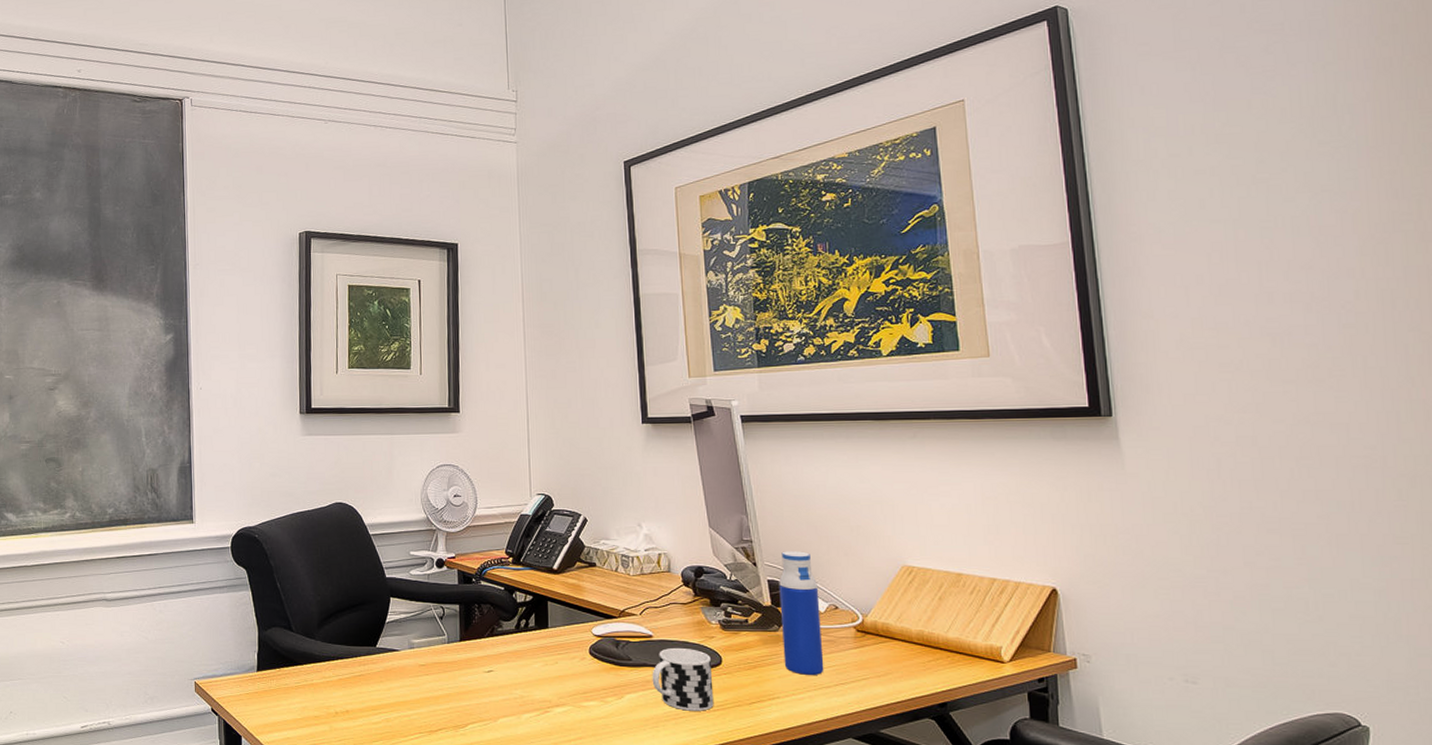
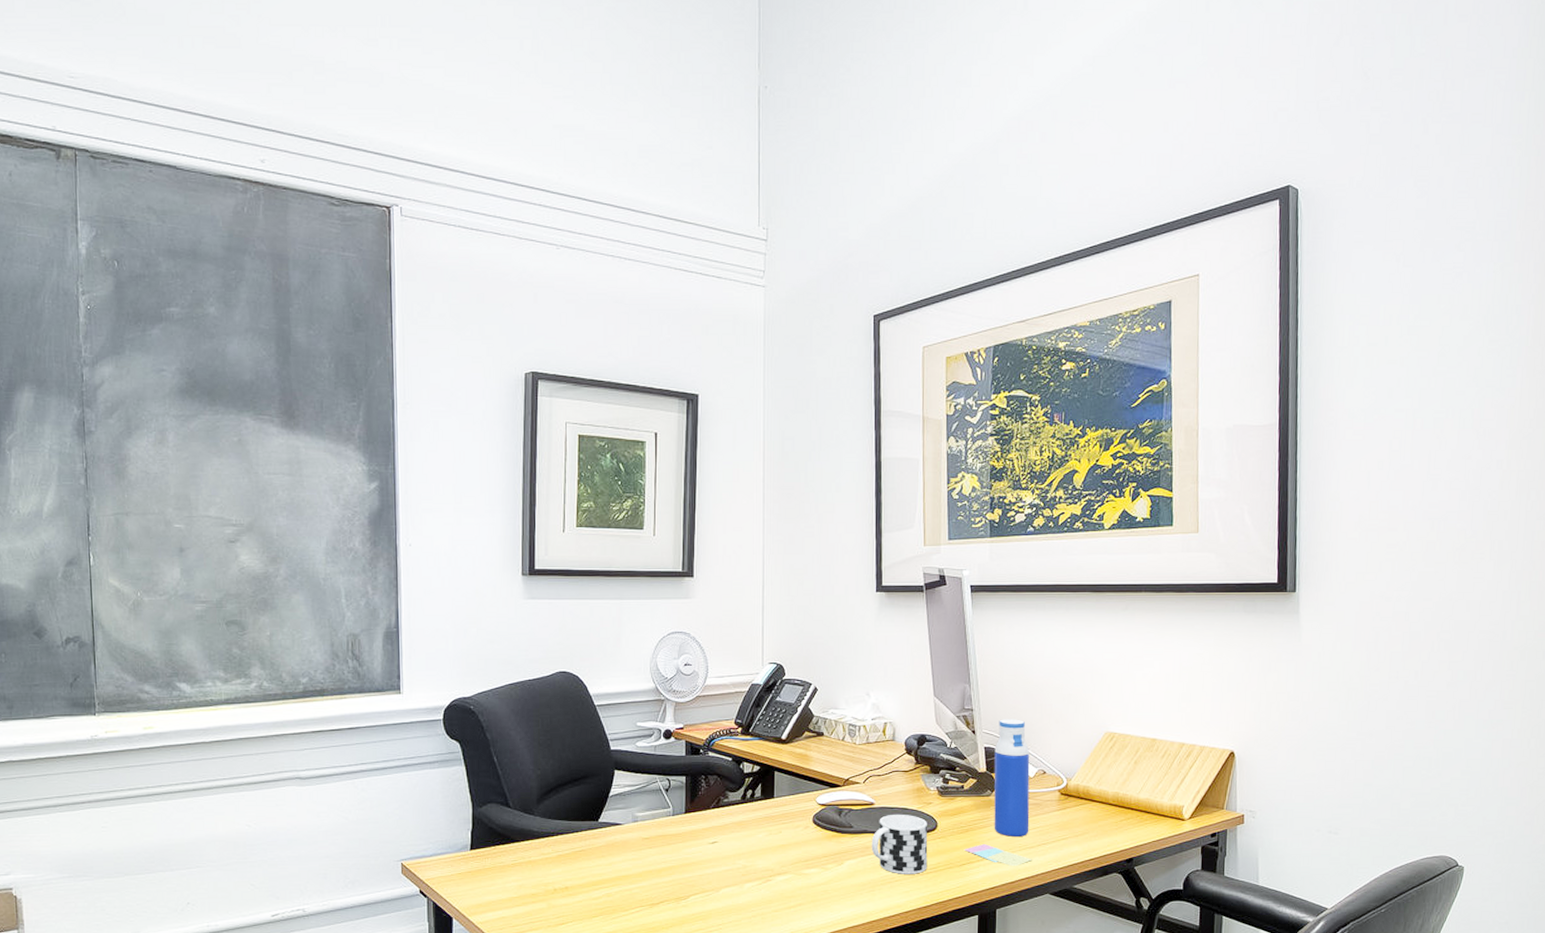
sticky notes: none [752,682,830,707] -> present [964,844,1032,867]

